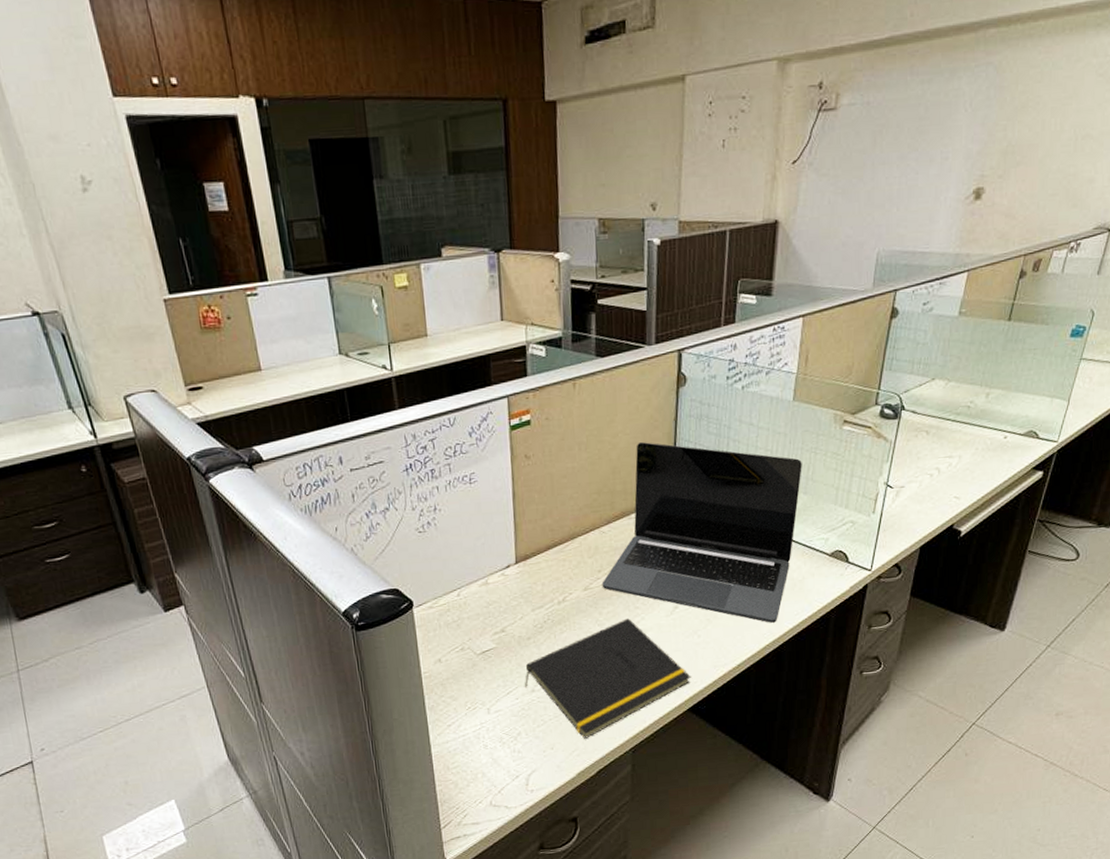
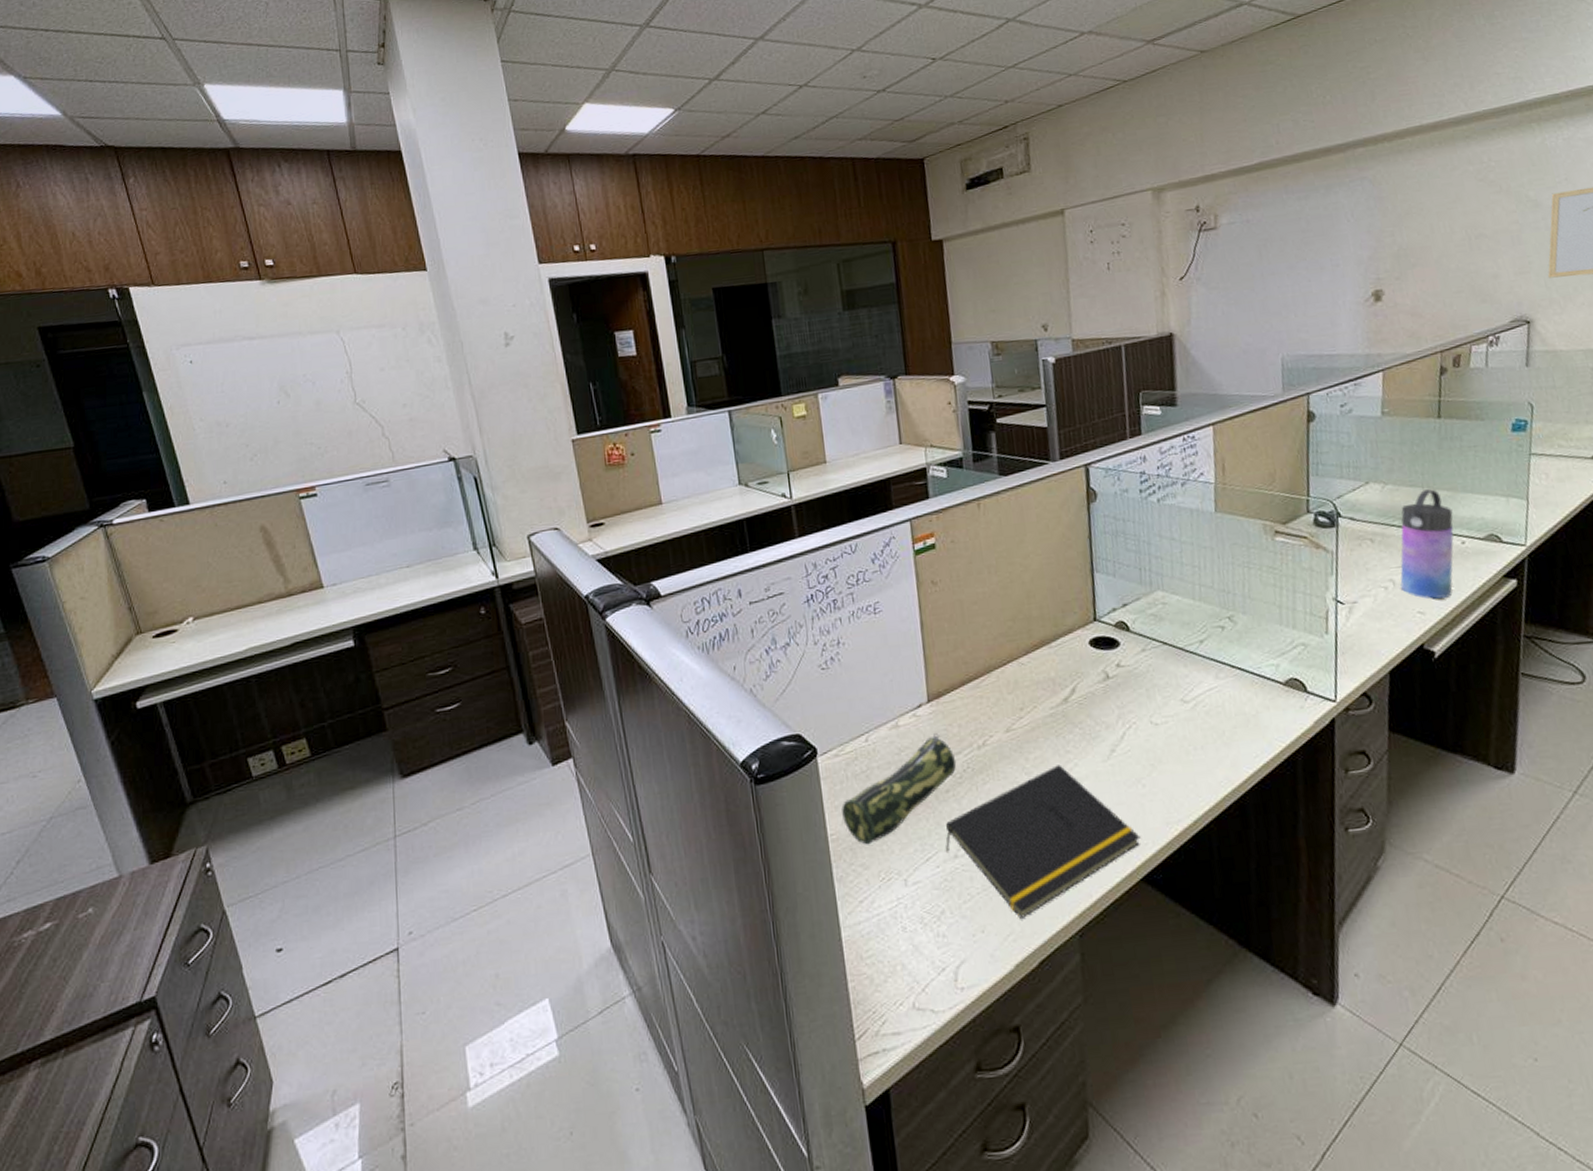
pencil case: none [434,590,539,681] -> present [842,733,957,845]
laptop: present [602,442,802,623] -> none [1025,562,1240,768]
water bottle: none [944,387,1002,486] -> present [1400,489,1454,599]

